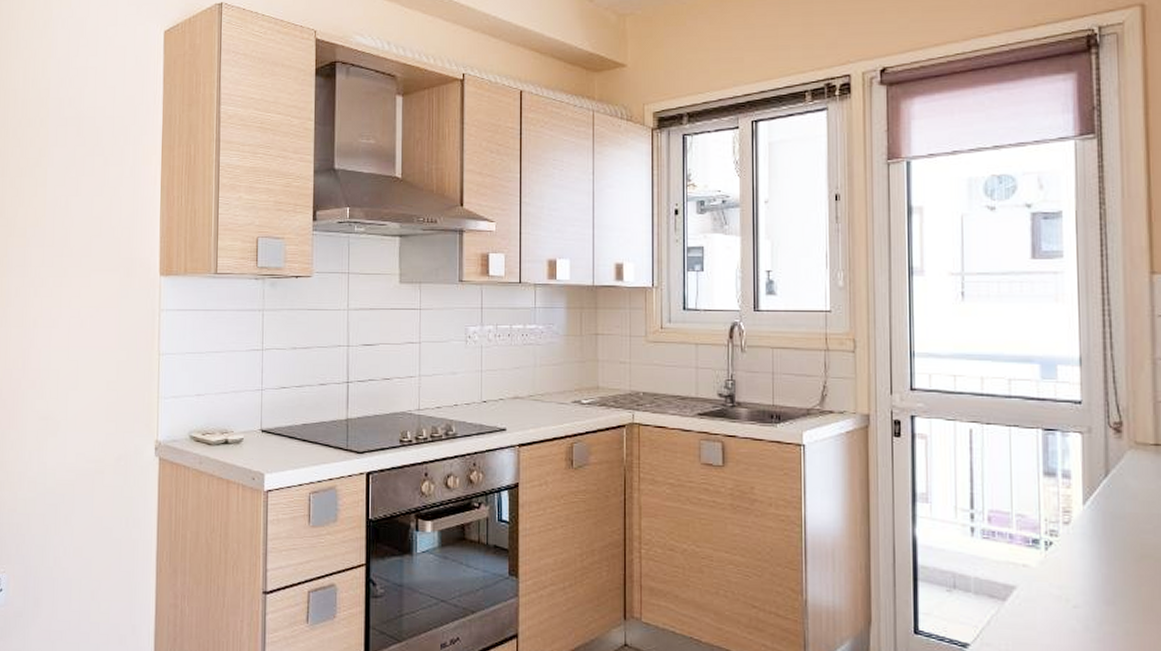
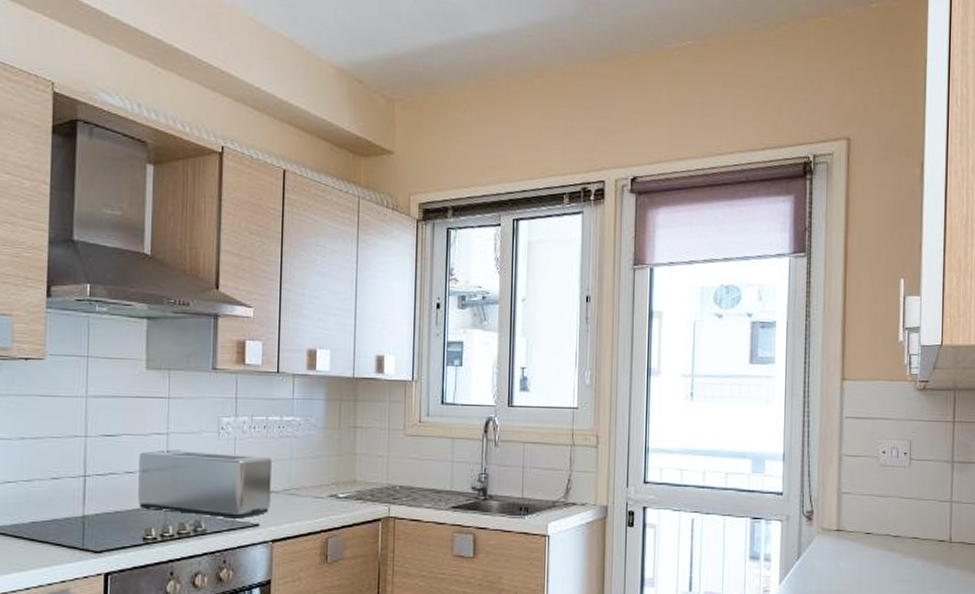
toaster: none [396,357,516,423] -> present [139,450,272,519]

